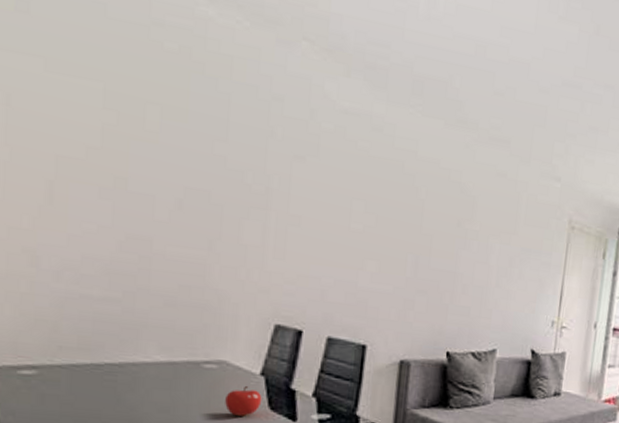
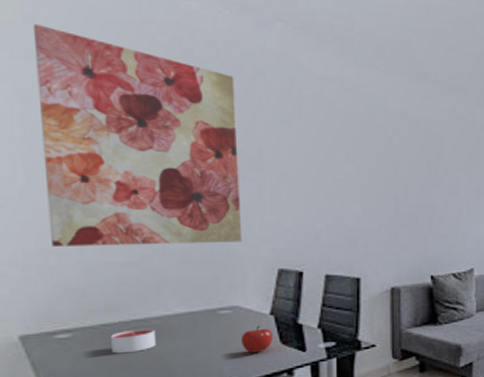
wall art: none [23,13,248,289] -> present [32,23,243,246]
candle: none [80,374,130,401] -> present [111,329,156,354]

